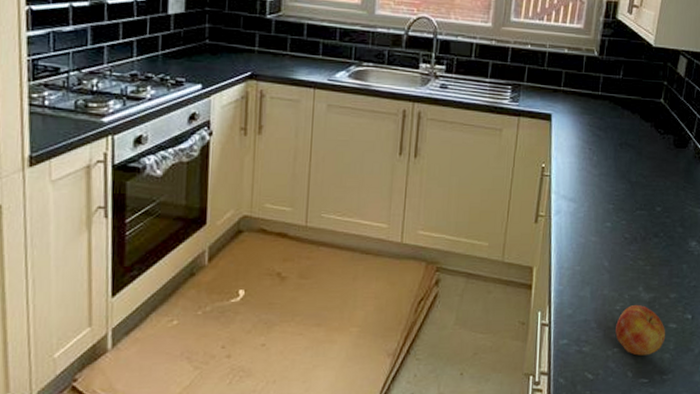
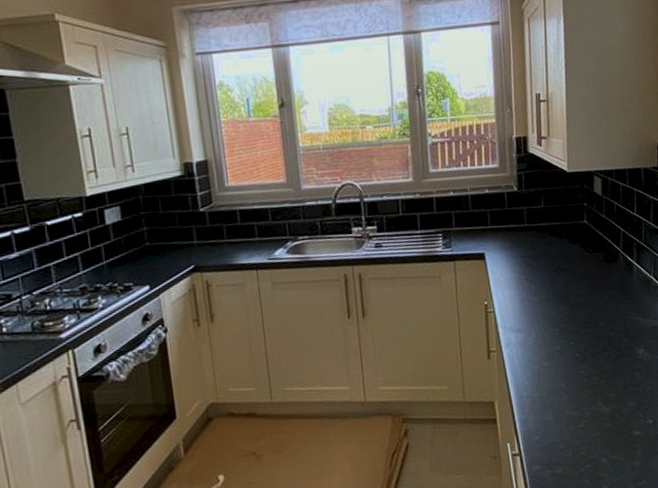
apple: present [615,304,666,356] -> none [583,418,633,469]

